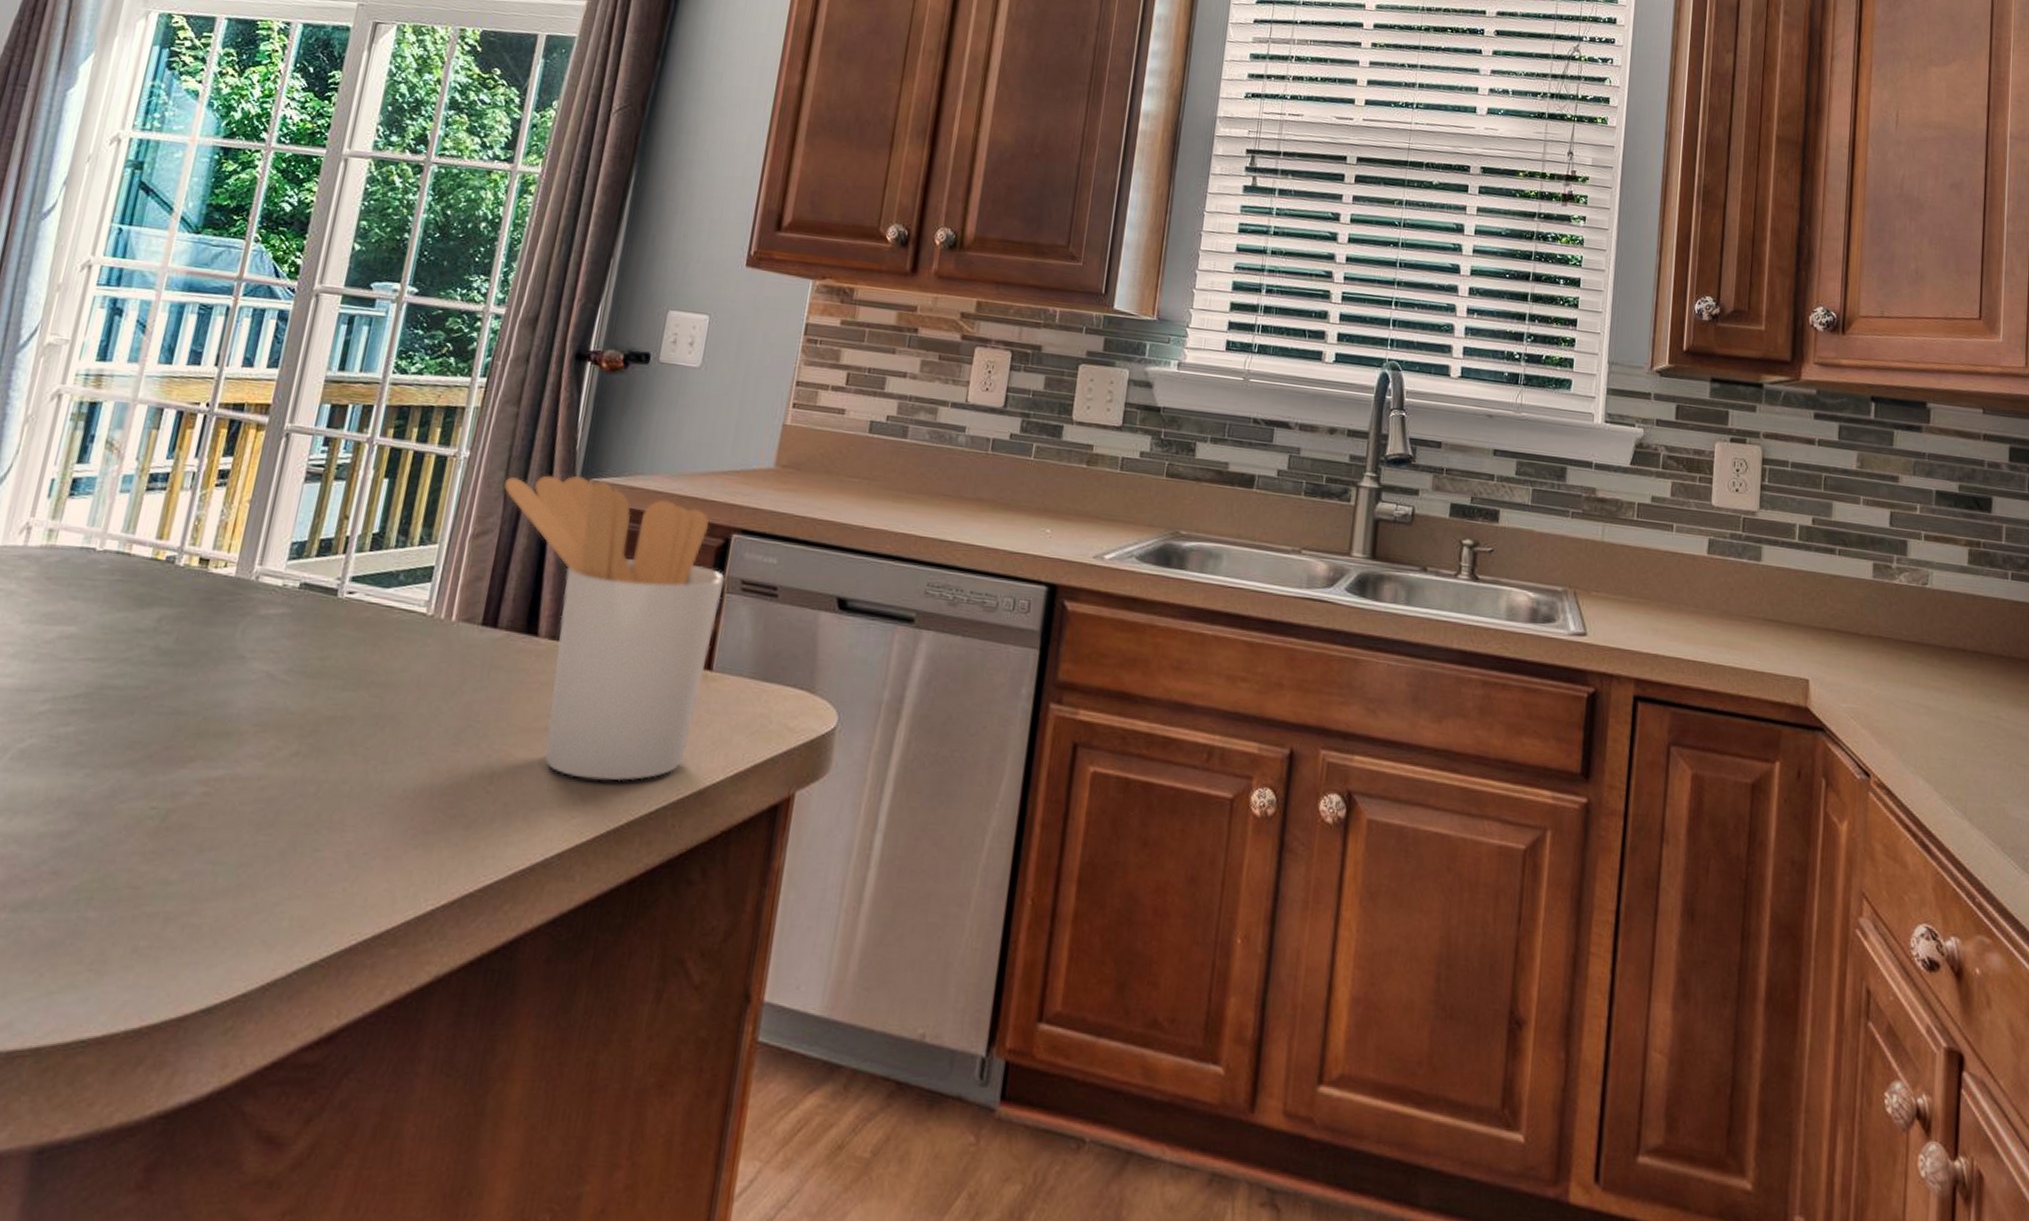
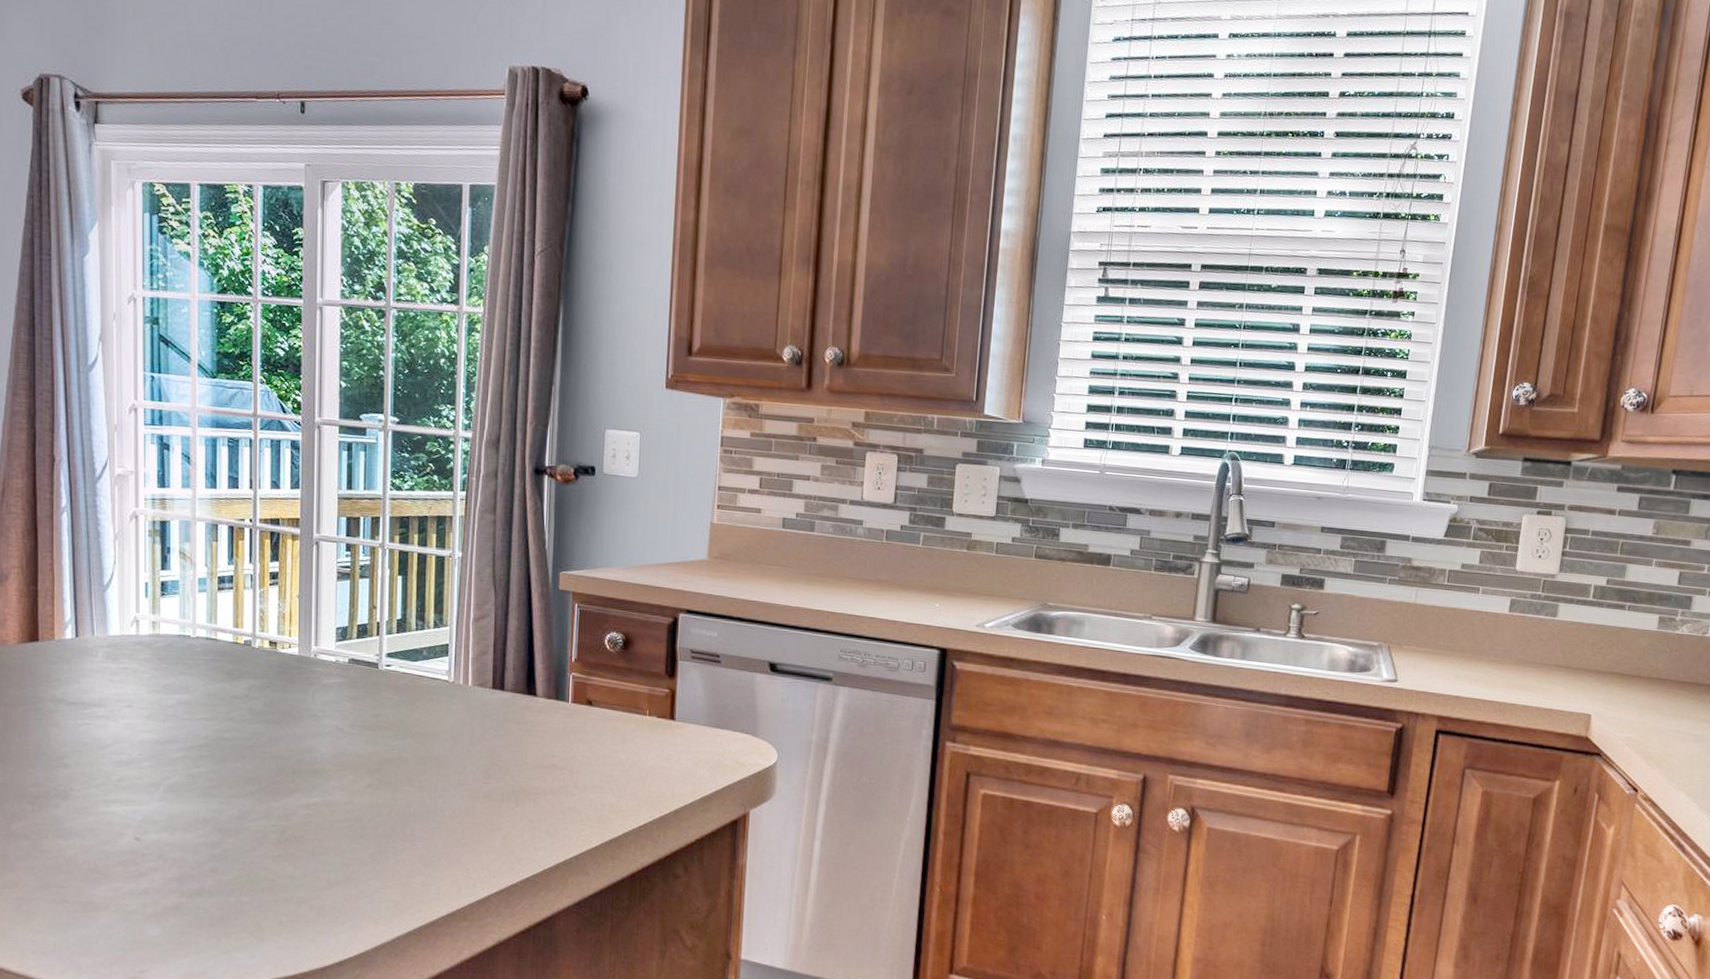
utensil holder: present [504,475,725,782] -> none [492,569,677,804]

